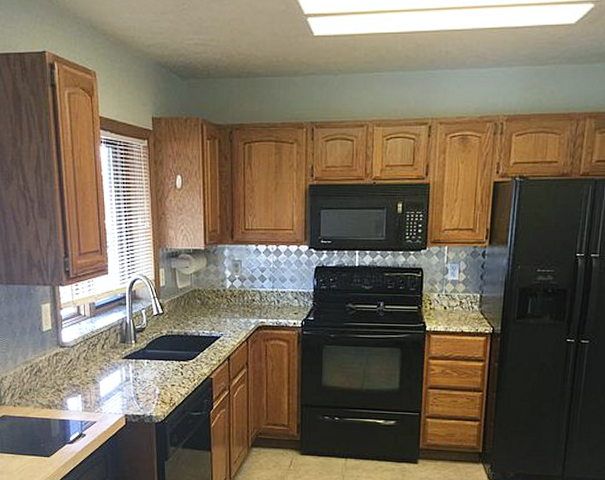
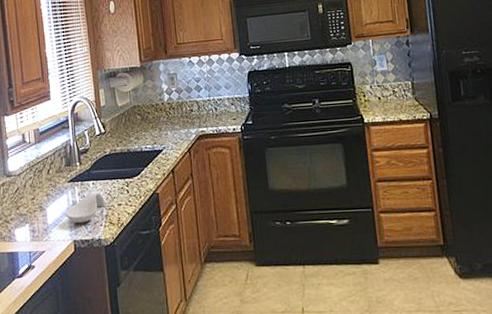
spoon rest: none [119,372,159,399] -> present [66,193,106,224]

